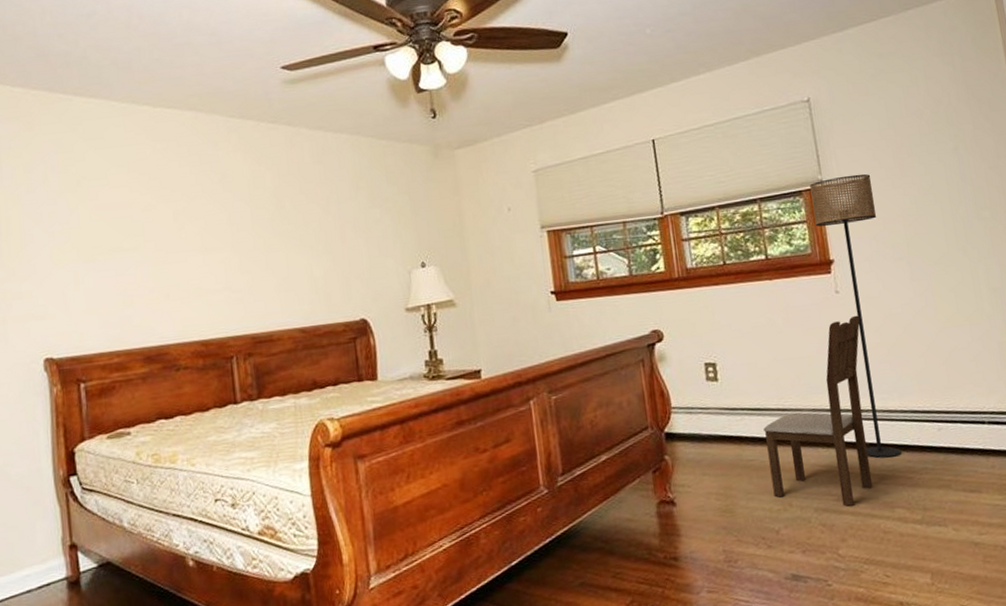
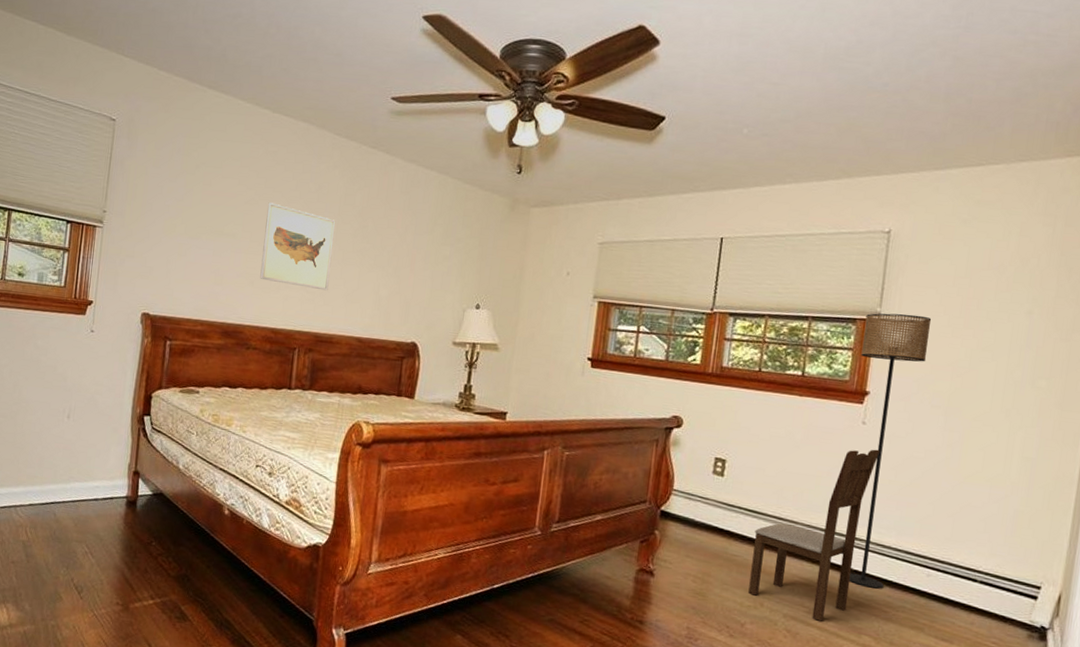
wall art: none [168,203,256,290] -> present [260,202,336,291]

